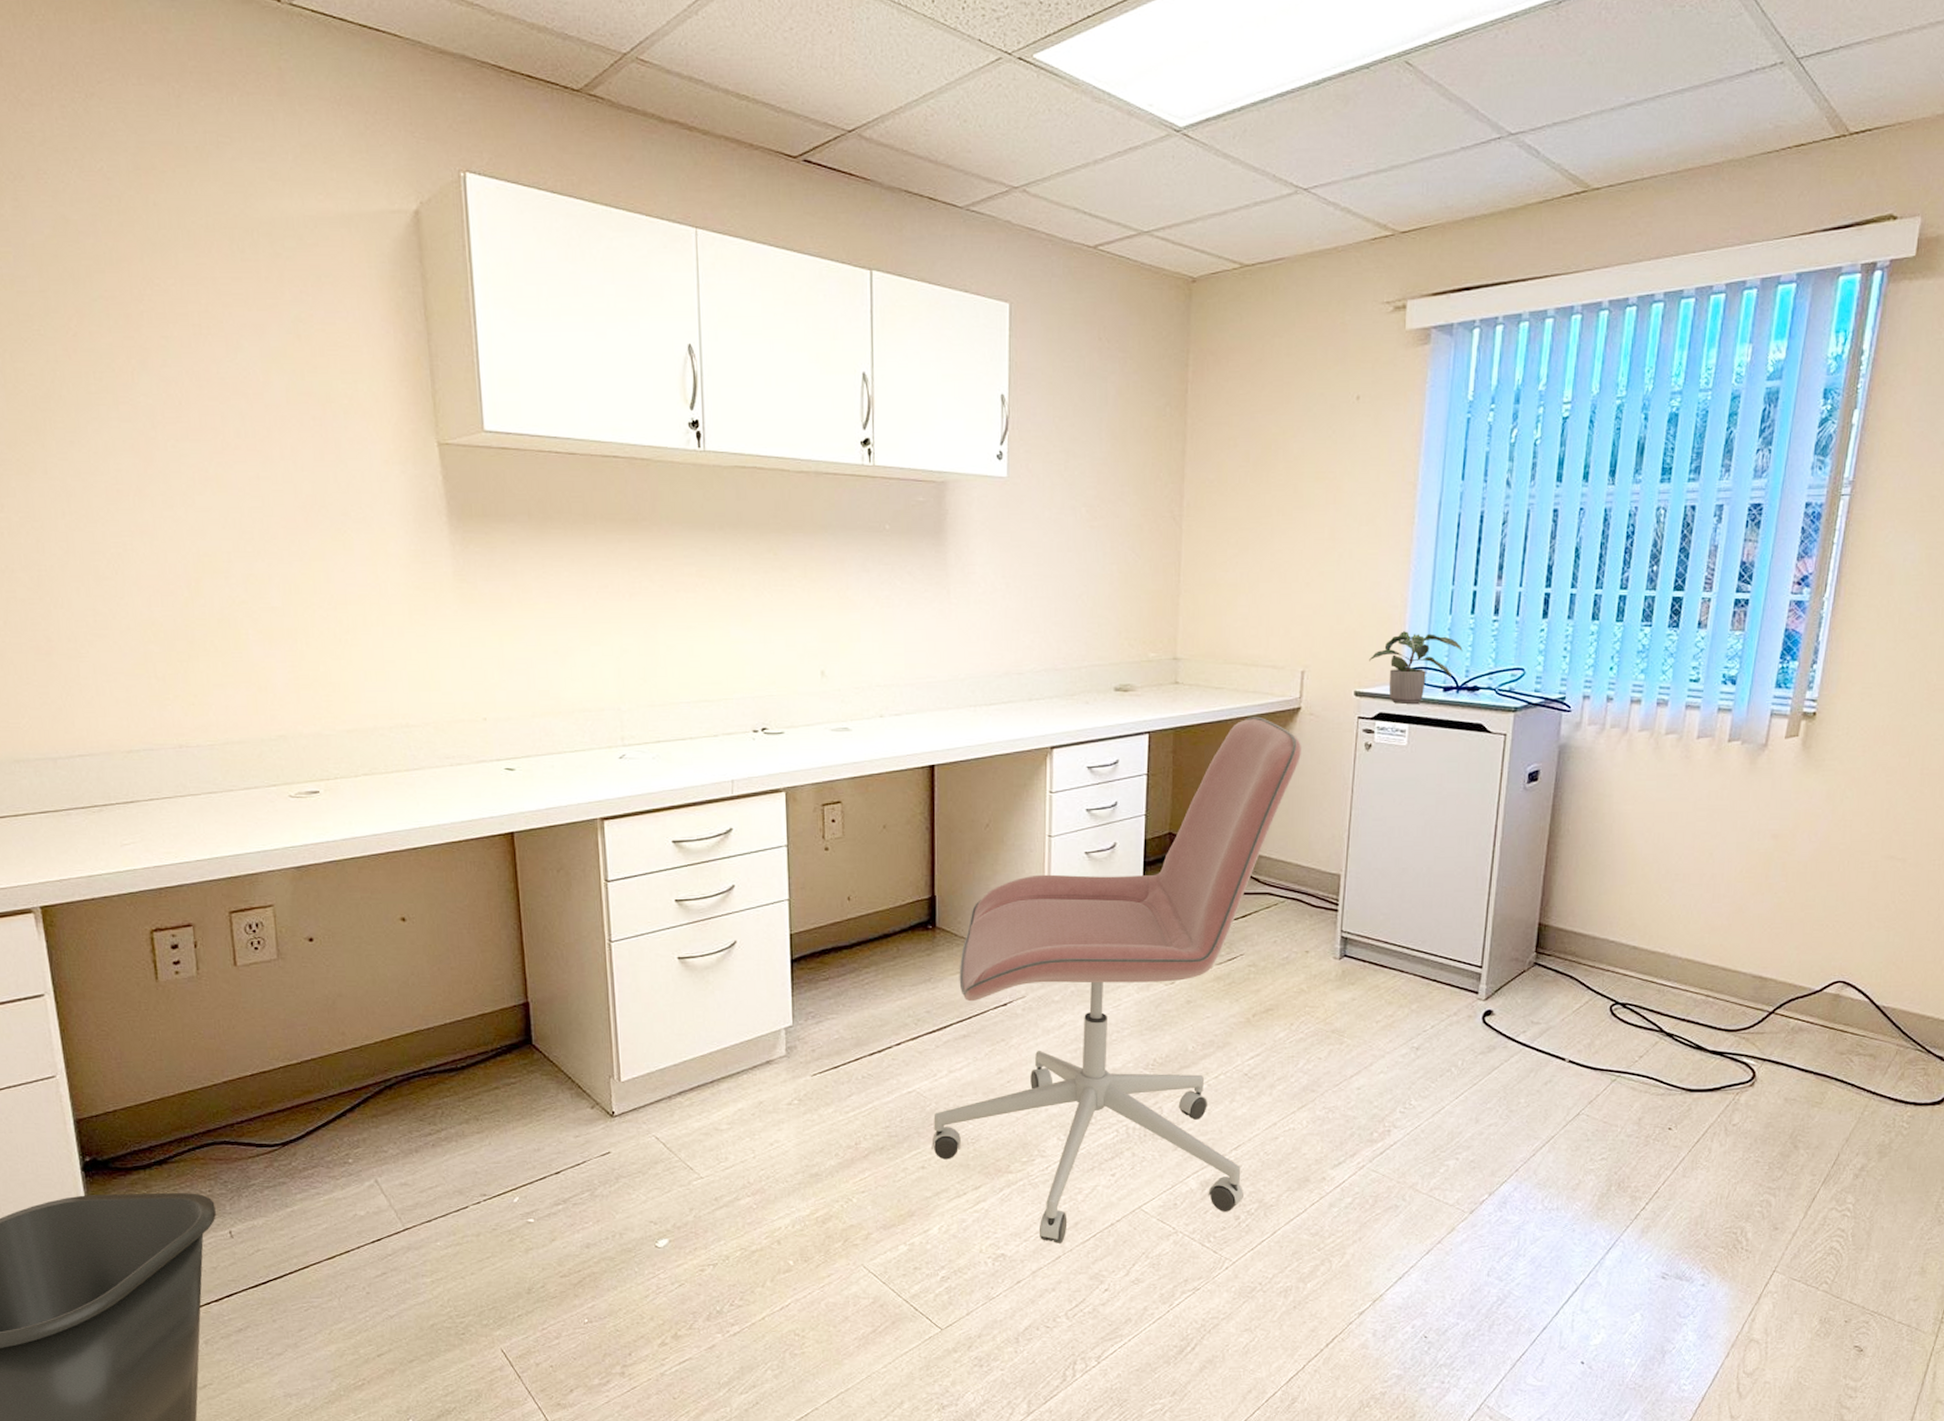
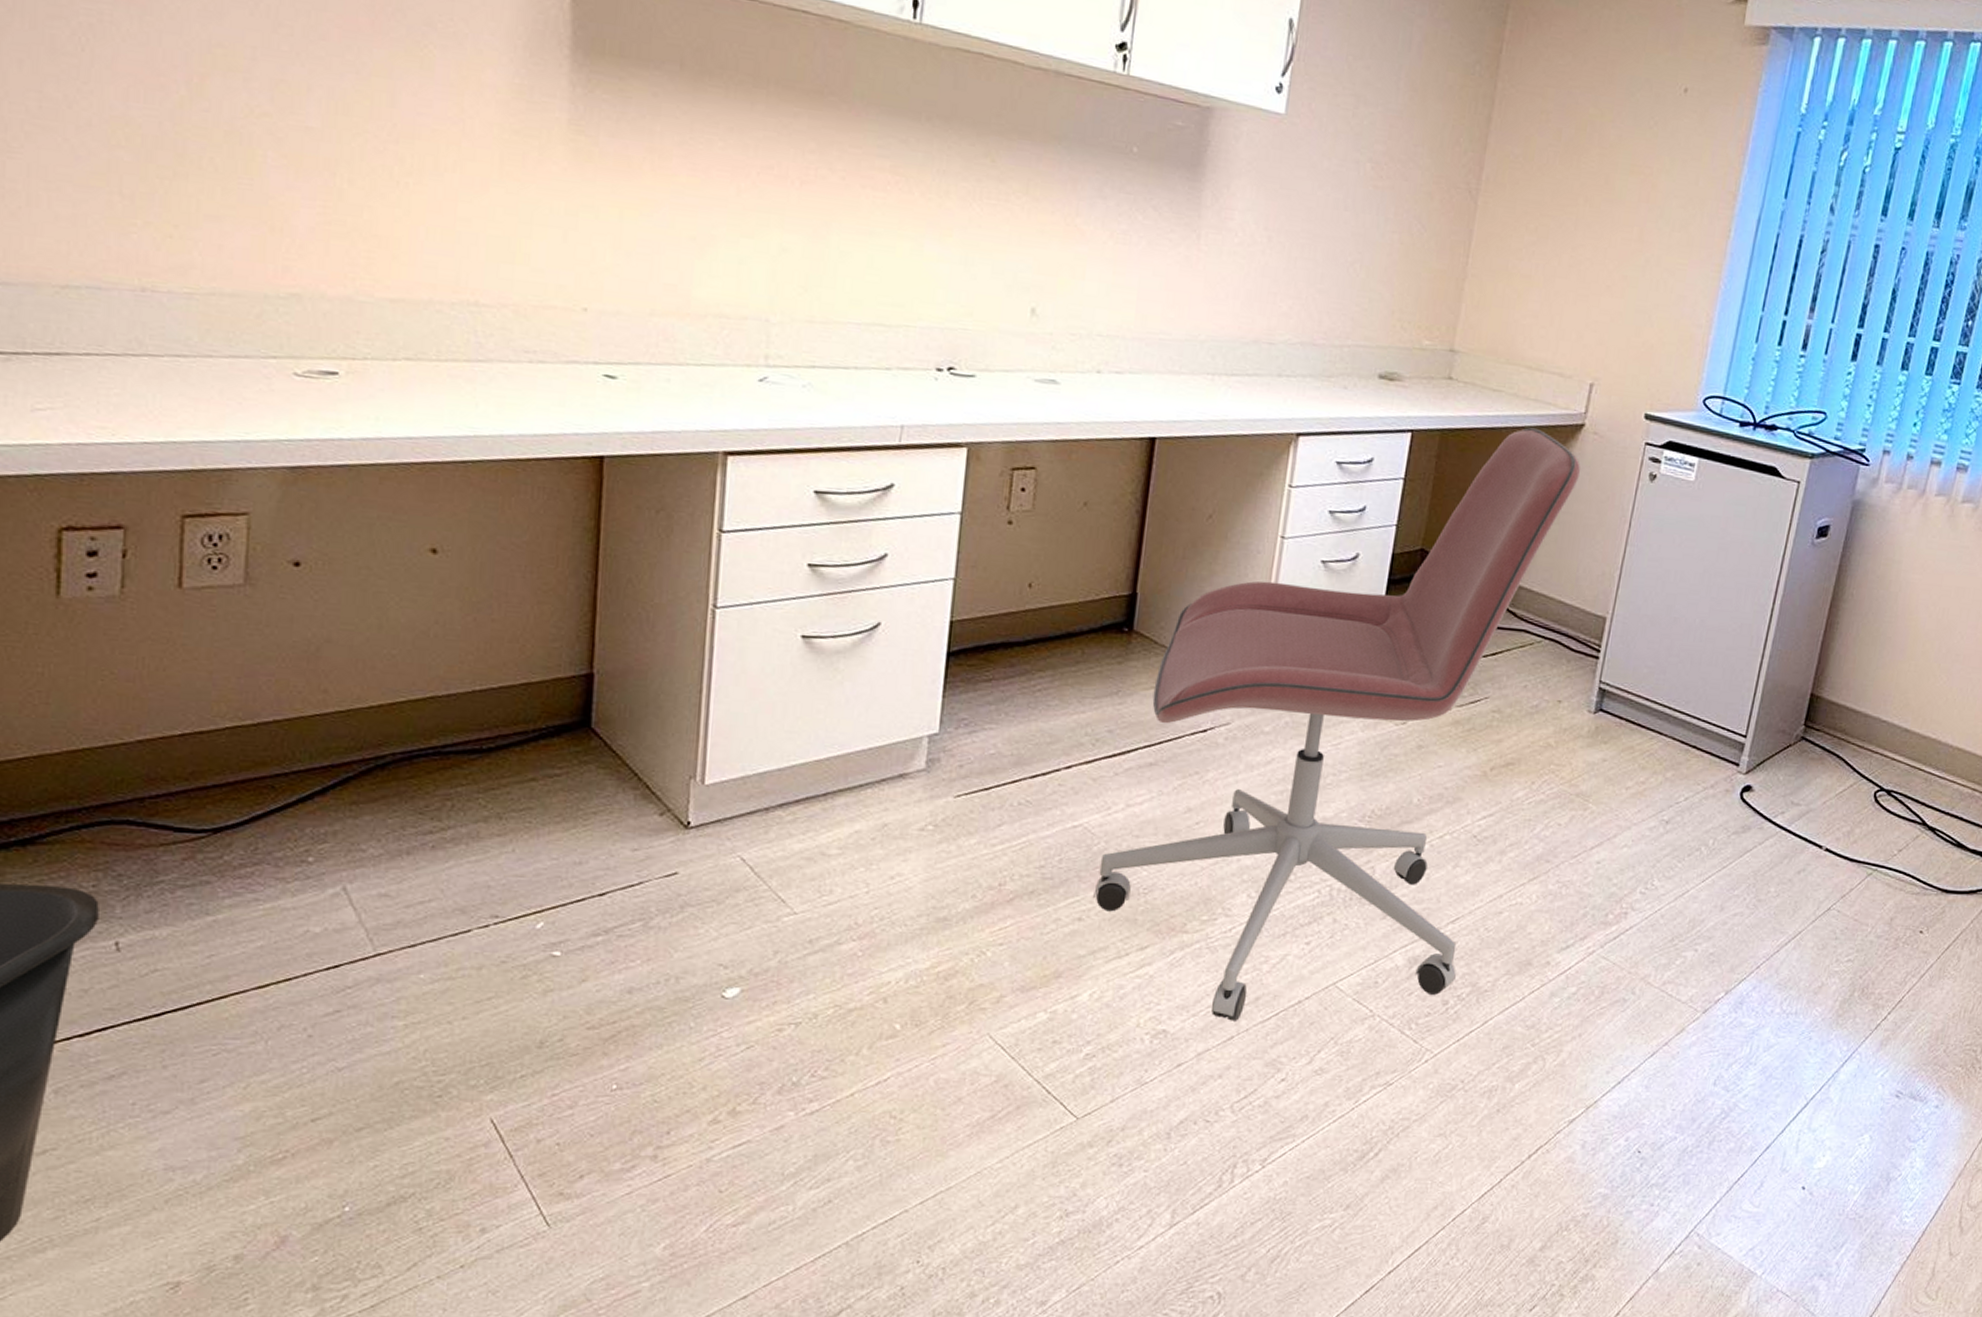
potted plant: present [1369,631,1463,704] -> none [1665,354,1765,436]

